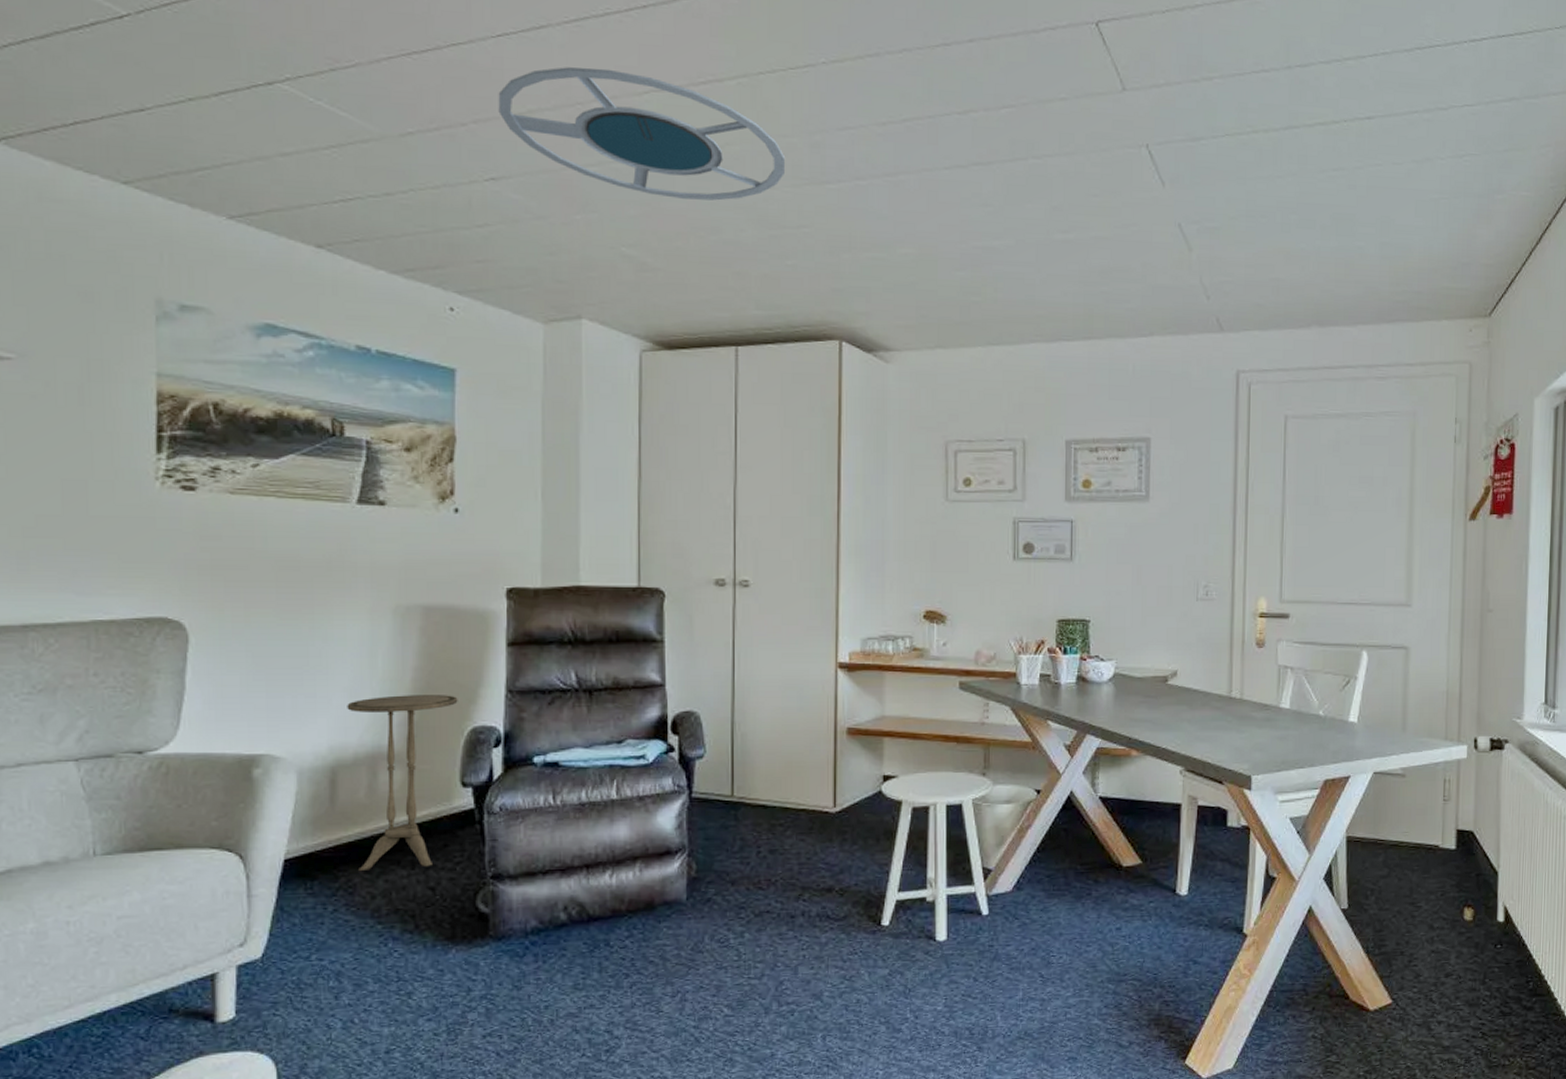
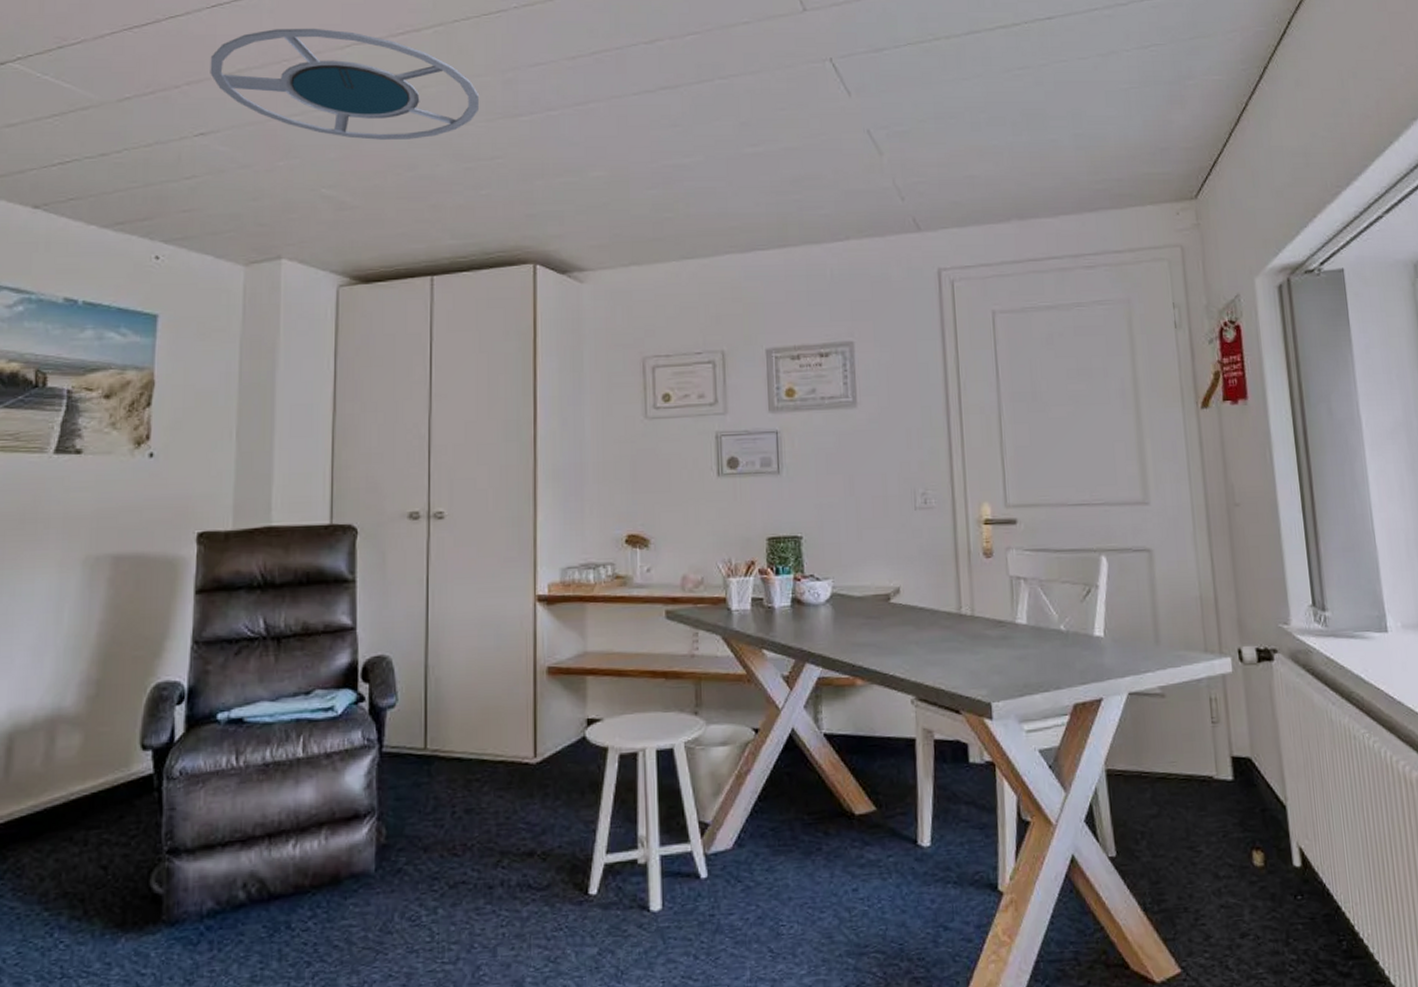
side table: present [347,695,458,872] -> none [29,649,143,851]

